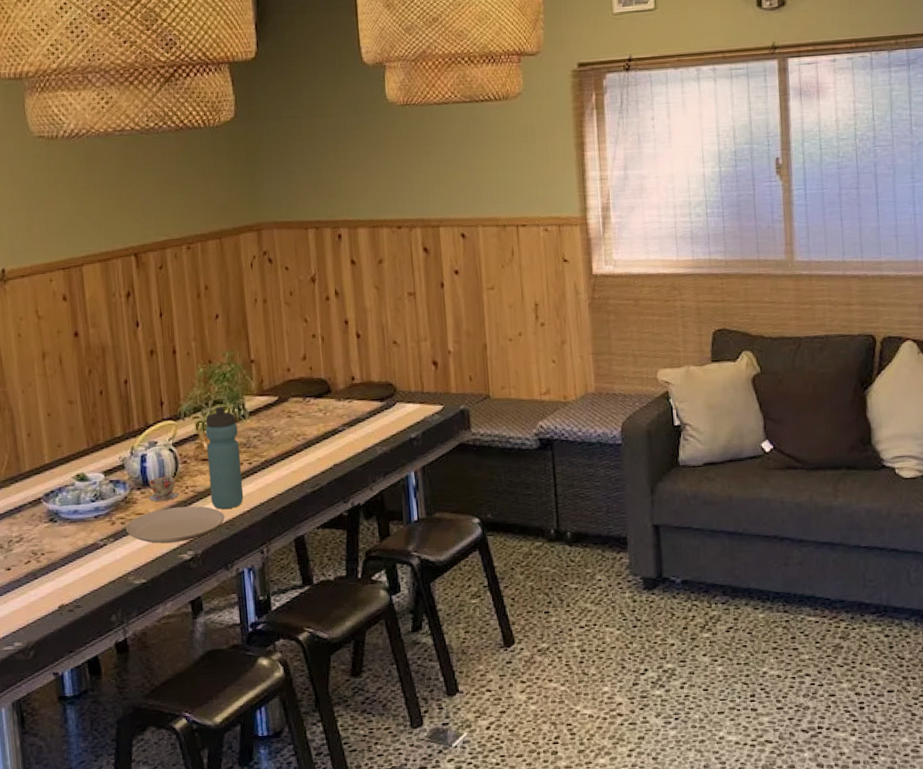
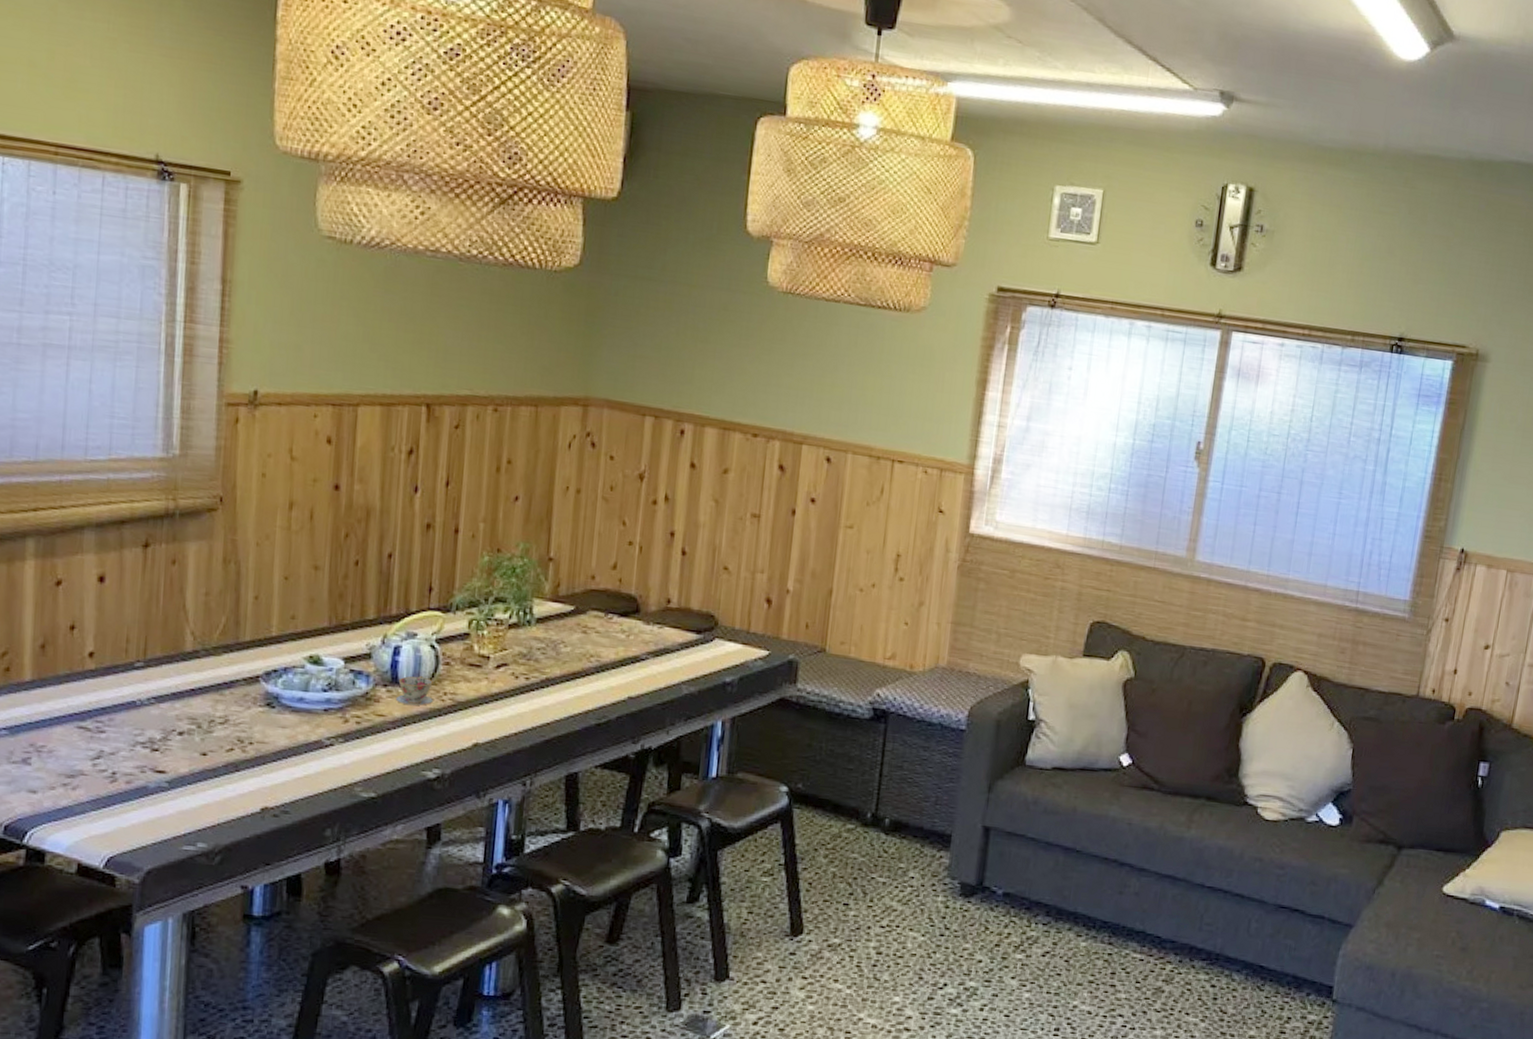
plate: present [125,506,224,543] -> none [360,714,486,757]
water bottle: present [205,406,244,509] -> none [472,605,519,727]

